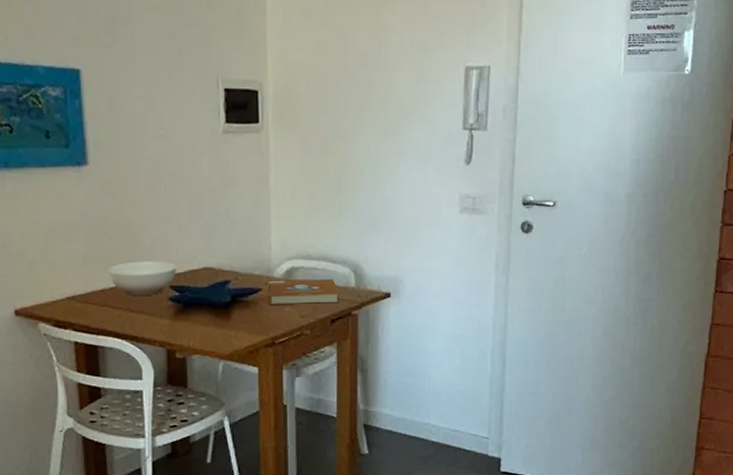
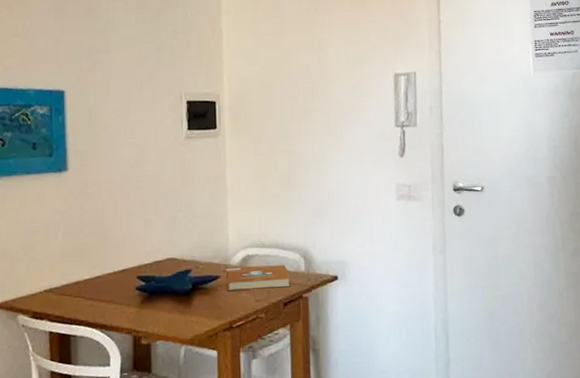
bowl: present [108,261,178,295] -> none [82,254,144,286]

